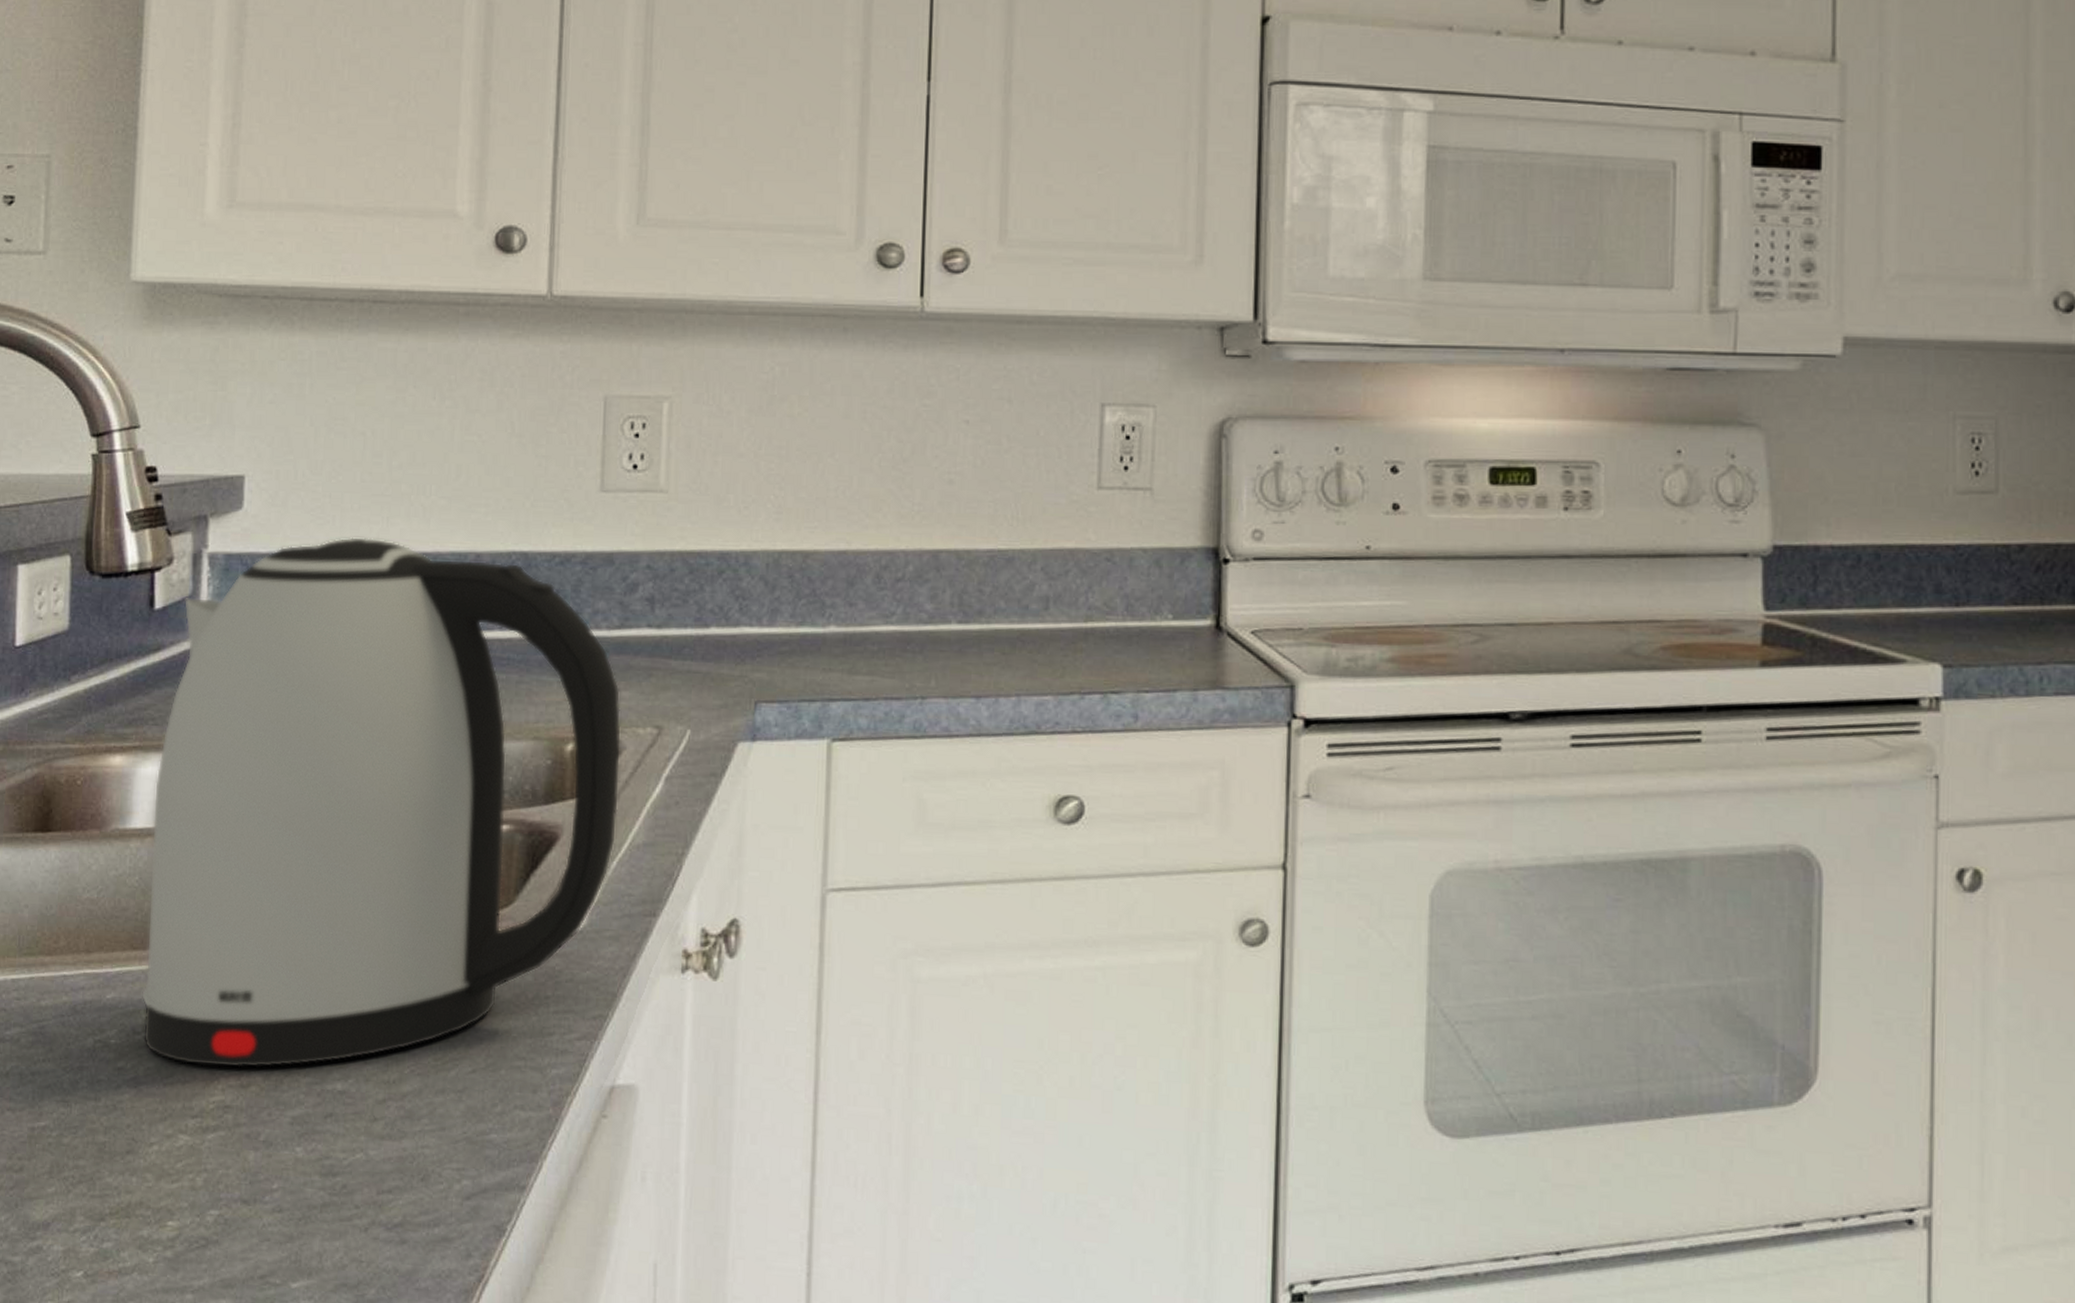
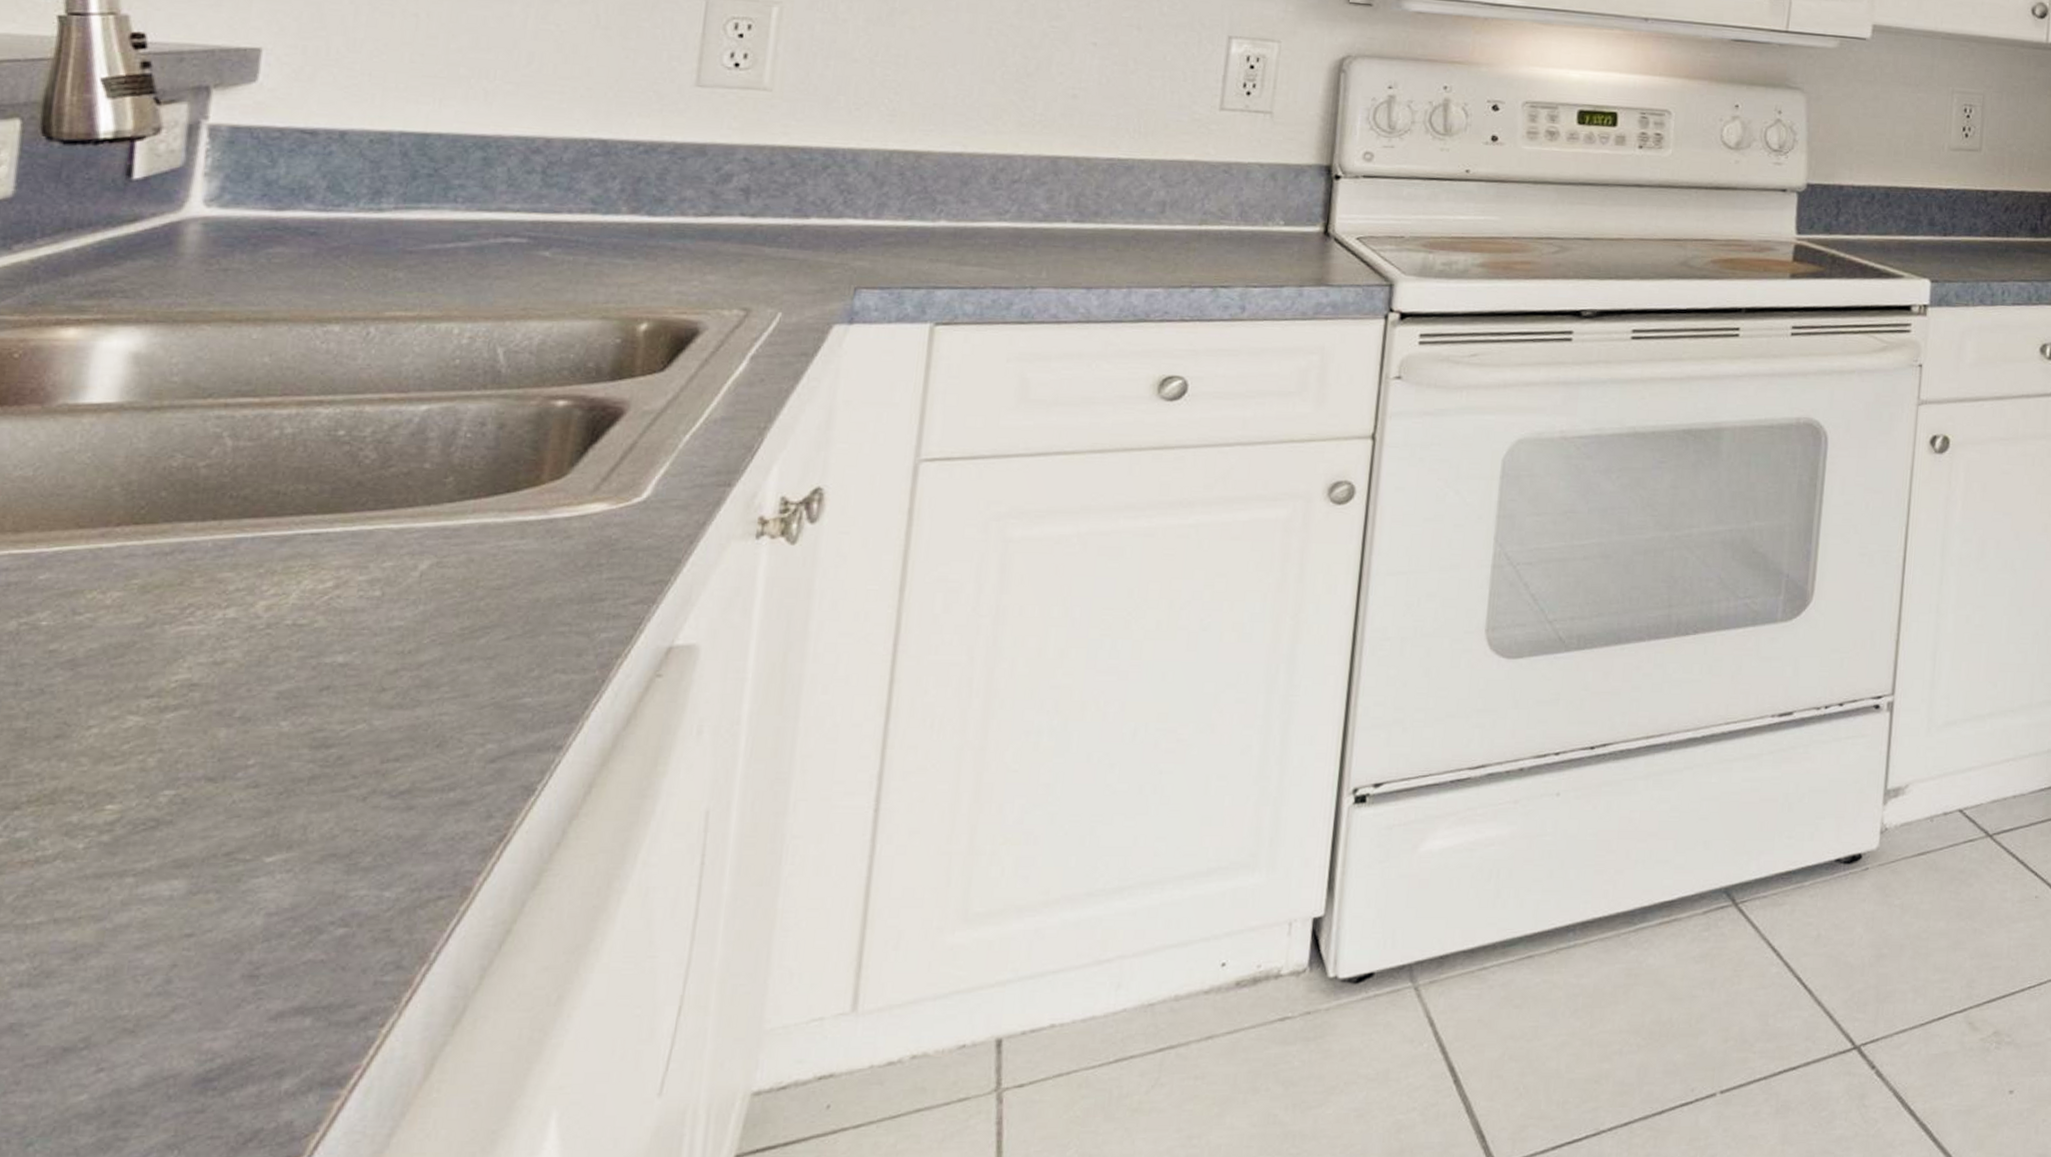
kettle: present [142,537,622,1068] -> none [85,116,705,646]

